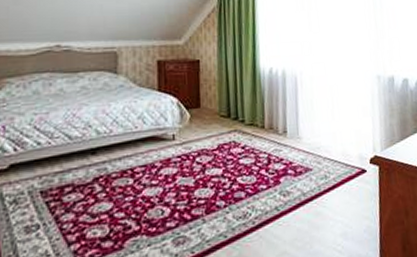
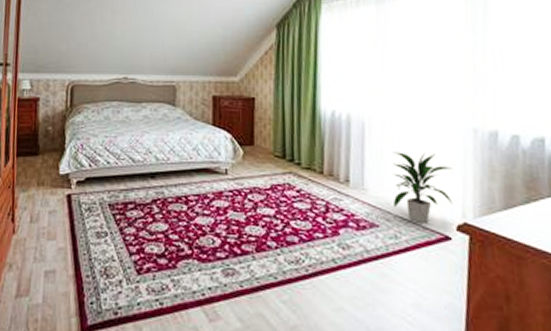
indoor plant: none [320,99,367,163] -> present [392,152,454,224]

